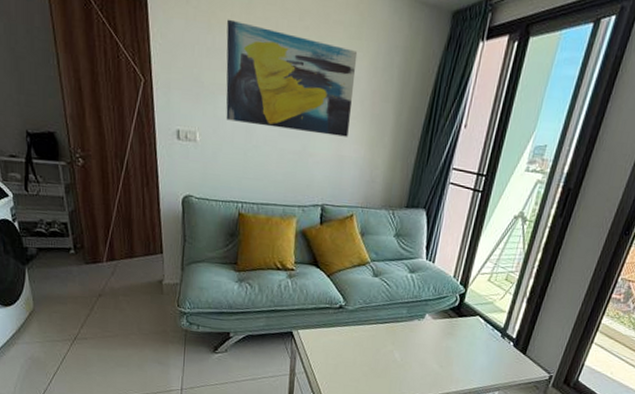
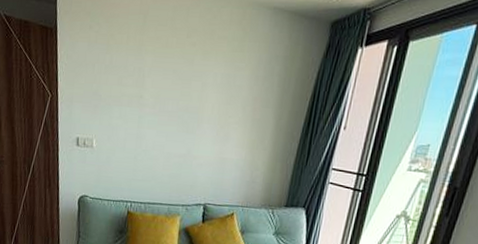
wall art: present [226,19,358,137] -> none [119,40,240,141]

